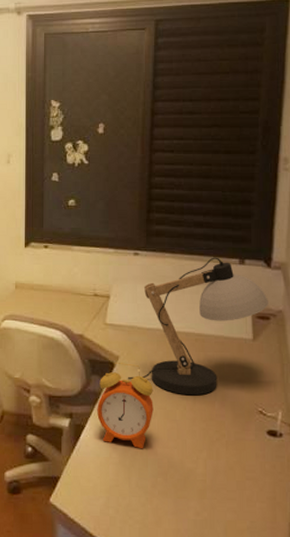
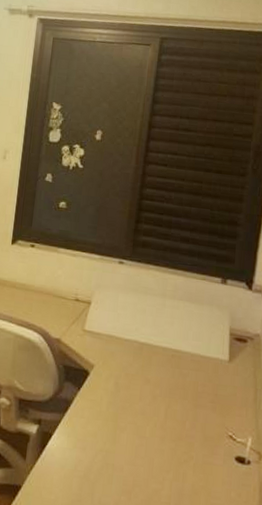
alarm clock: present [97,361,154,448] -> none [66,370,126,463]
desk lamp: present [127,257,268,396] -> none [100,274,247,414]

